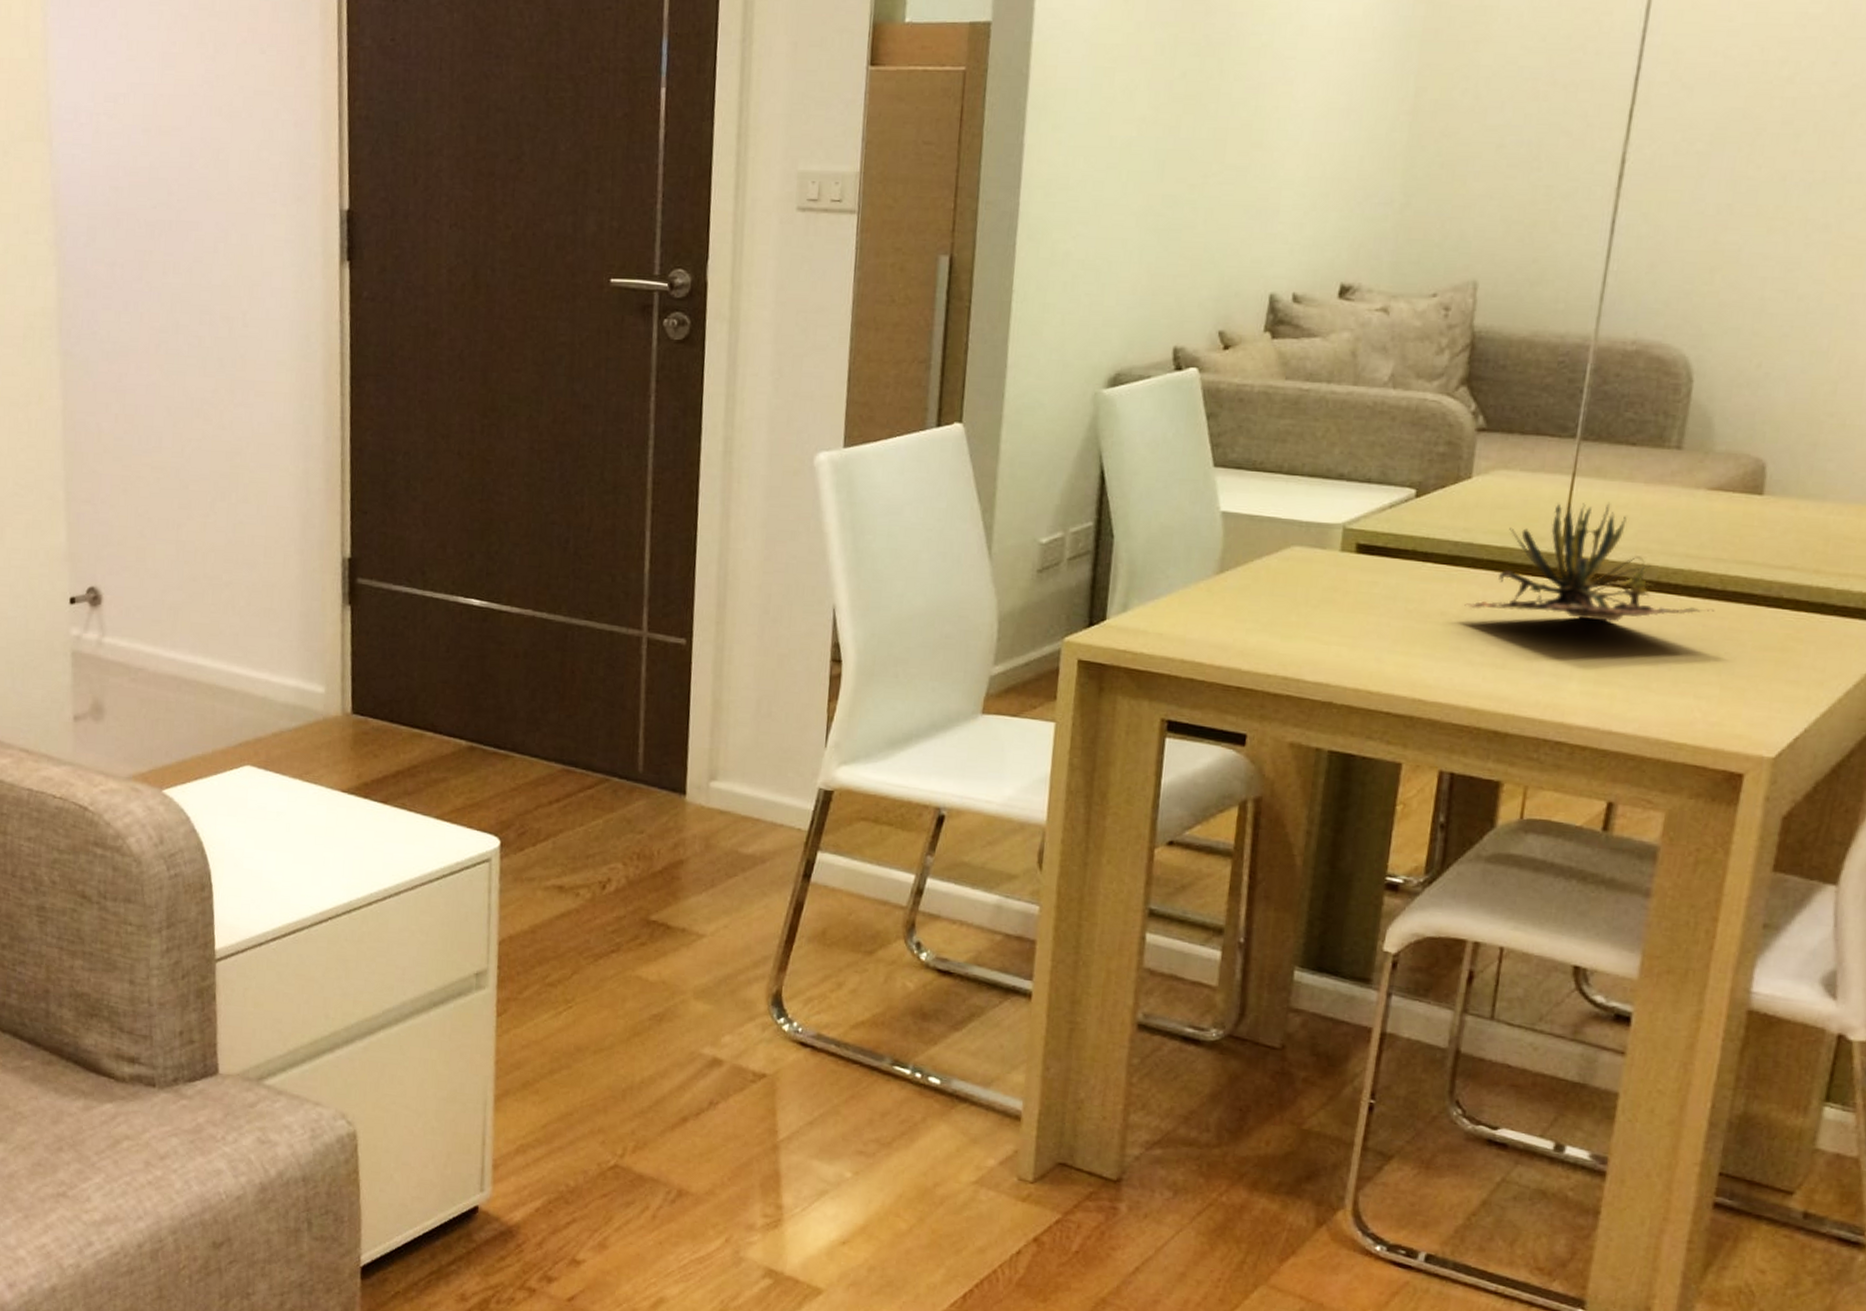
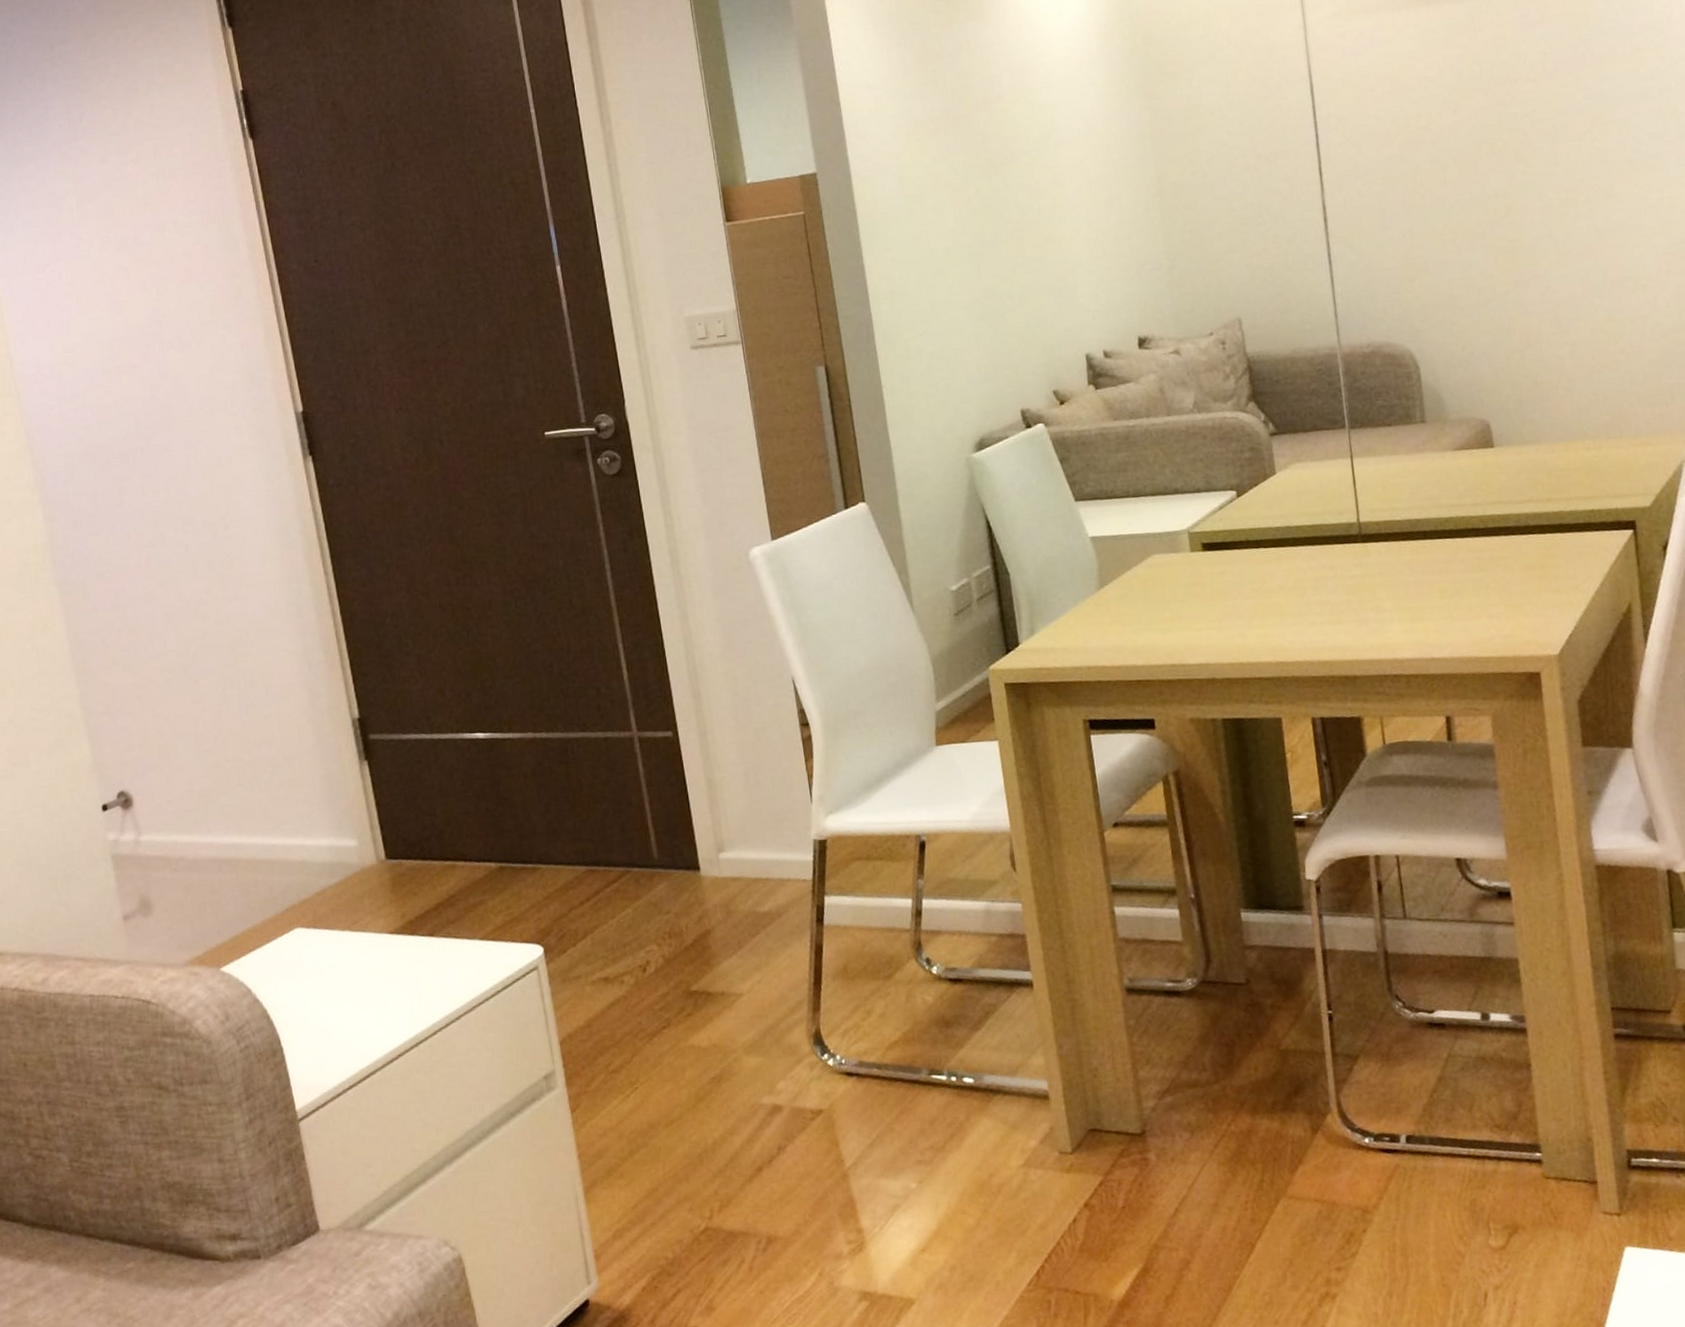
succulent plant: present [1464,502,1715,622] -> none [1296,474,1484,579]

